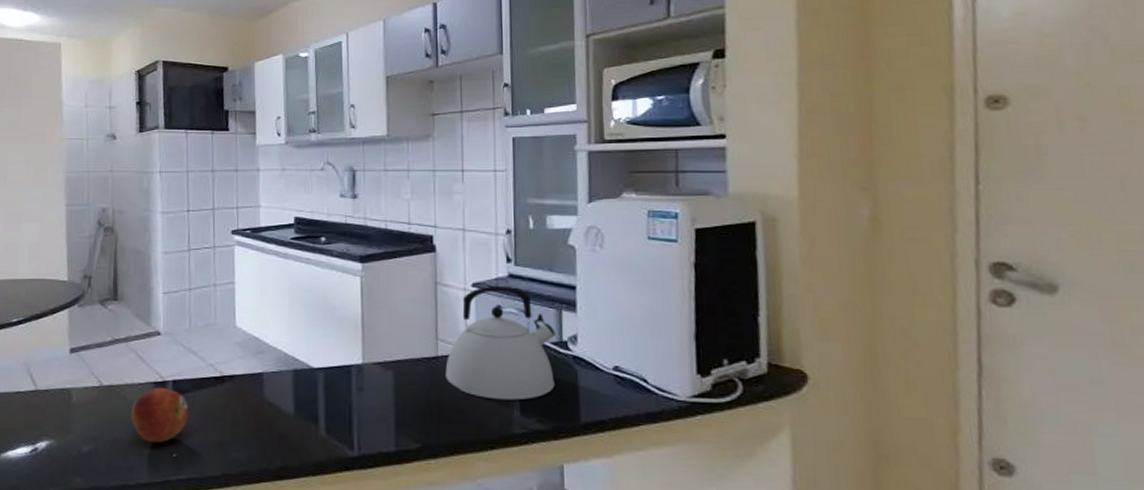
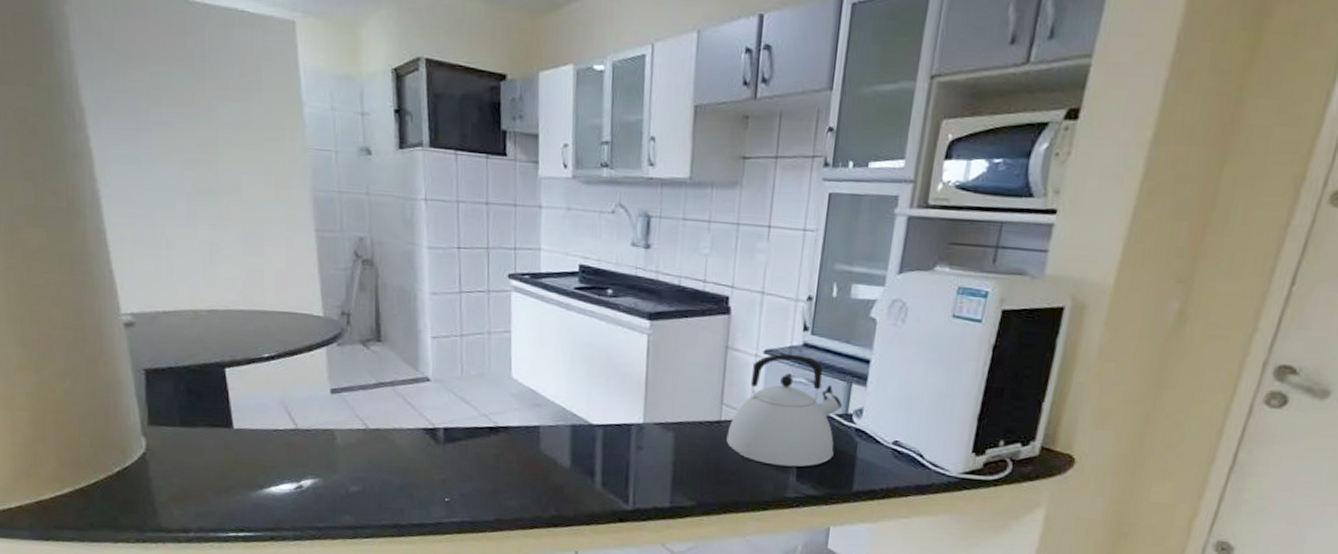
fruit: present [130,387,189,443] -> none [400,433,461,488]

